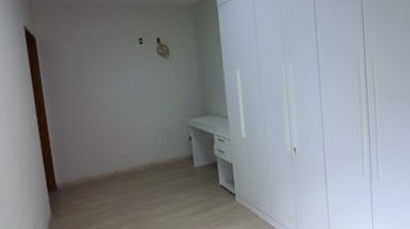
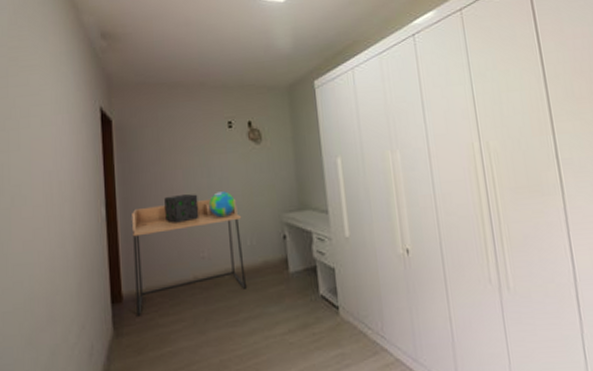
desk: none [59,106,158,202] -> present [132,198,246,317]
decorative cube: none [86,102,117,127] -> present [164,194,199,223]
decorative globe: none [124,100,148,123] -> present [208,191,236,218]

